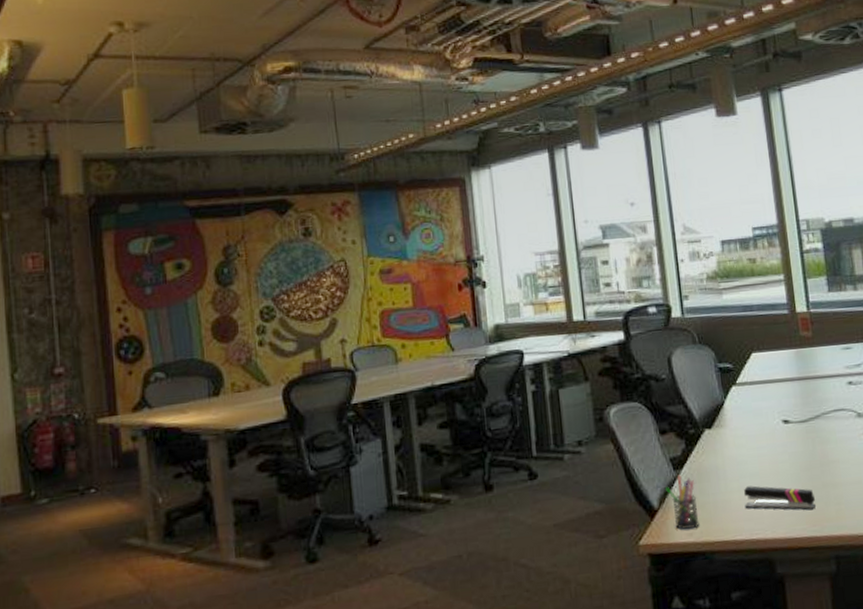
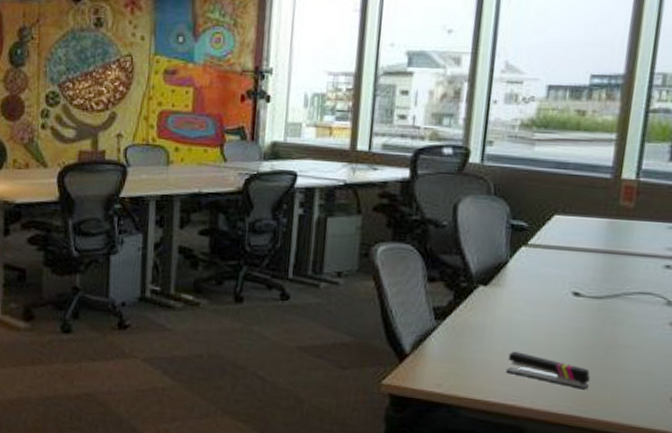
pen holder: present [664,475,700,530] -> none [420,325,455,381]

